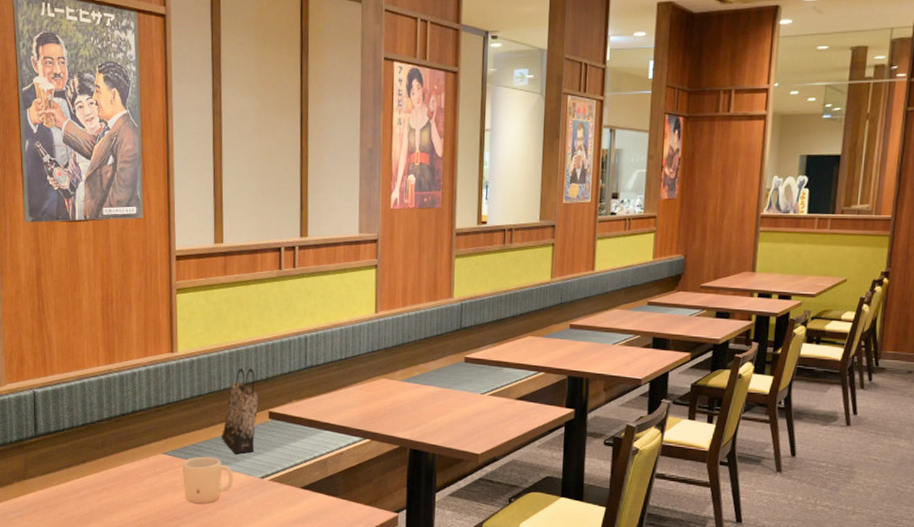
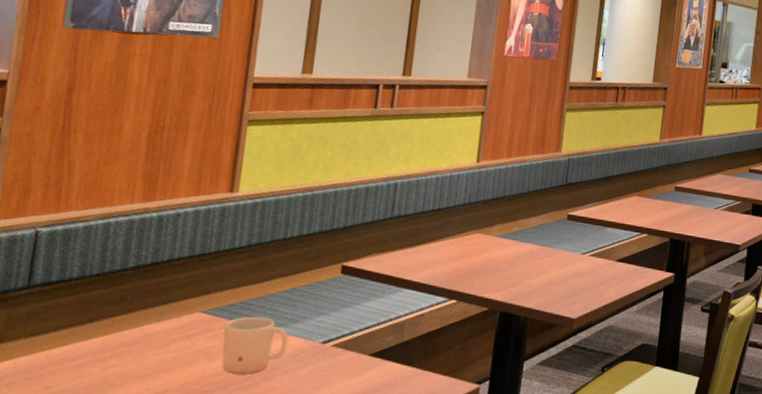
shopping bag: present [221,368,259,455] -> none [278,214,333,315]

